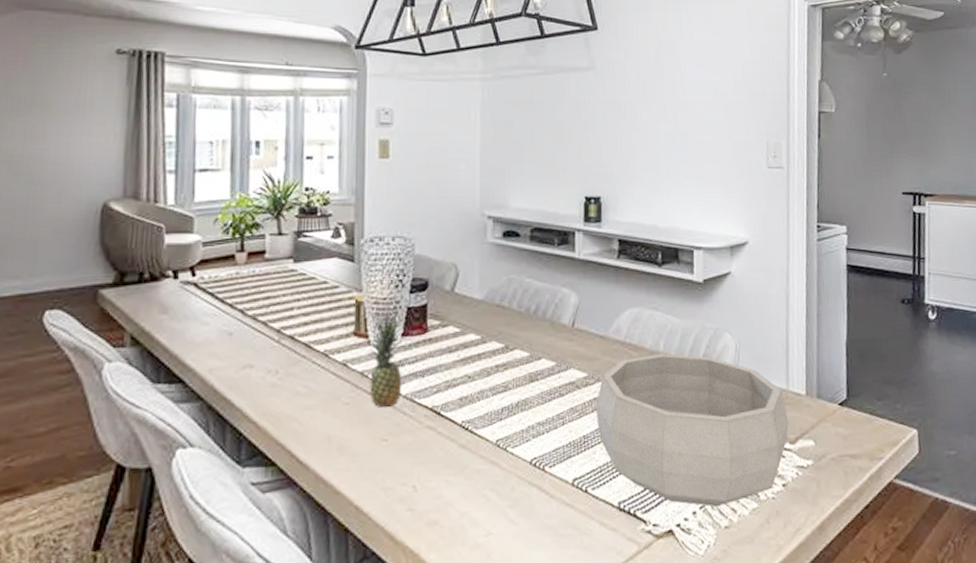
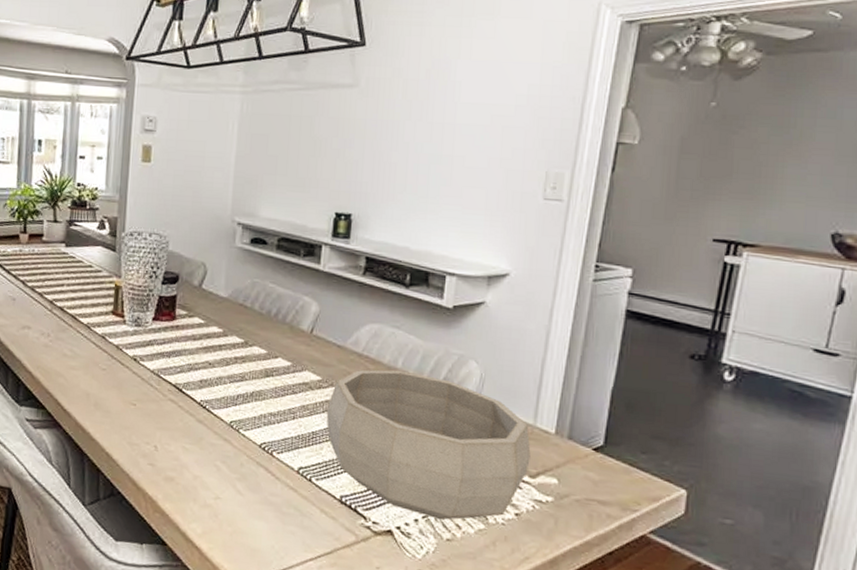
fruit: present [369,314,405,408] -> none [123,299,156,378]

